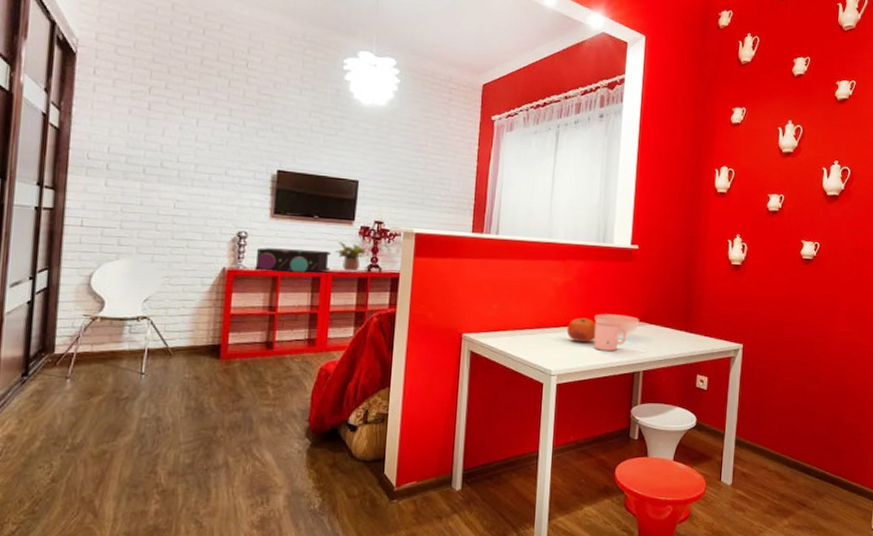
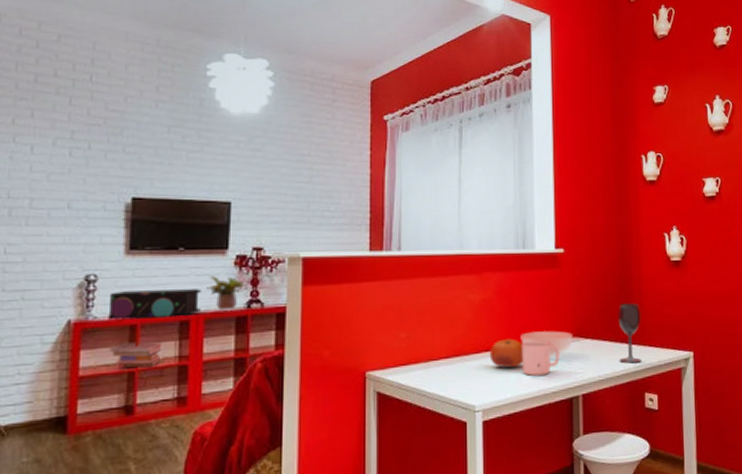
books: none [254,290,298,312] -> present [108,341,163,369]
wine glass: none [678,297,701,349] -> present [618,303,642,364]

